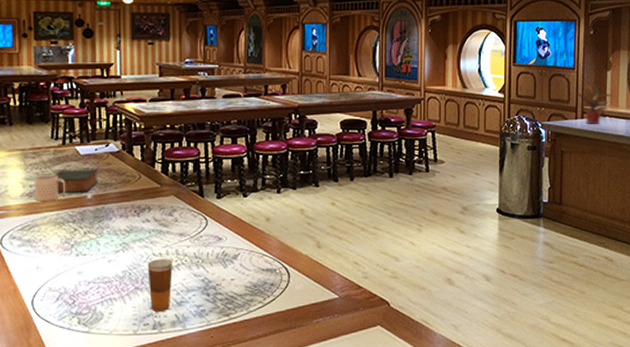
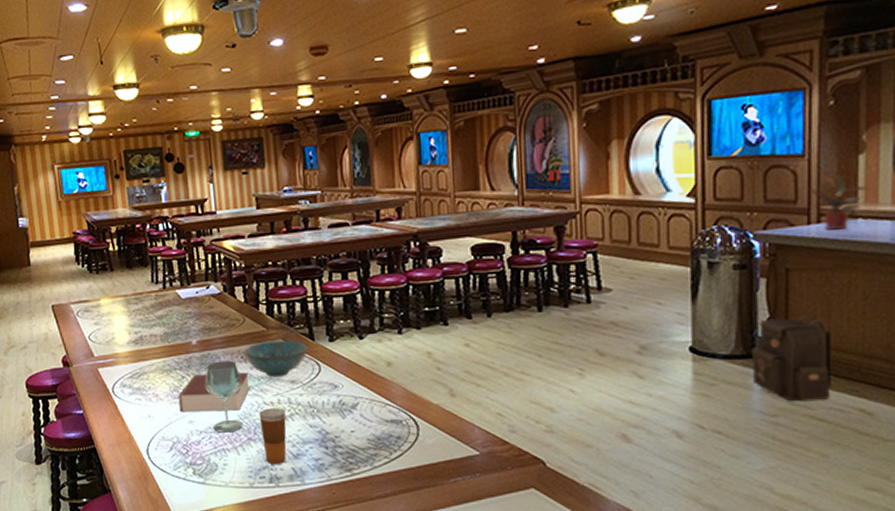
mug: present [33,175,66,201] -> none [138,320,171,348]
book: present [55,168,98,193] -> none [158,312,202,339]
book: none [68,225,141,263] -> present [178,372,250,411]
wine glass: none [97,214,133,283] -> present [204,360,242,433]
decorative bowl: none [136,196,198,231] -> present [242,339,308,378]
backpack: none [537,186,589,251] -> present [751,315,833,401]

